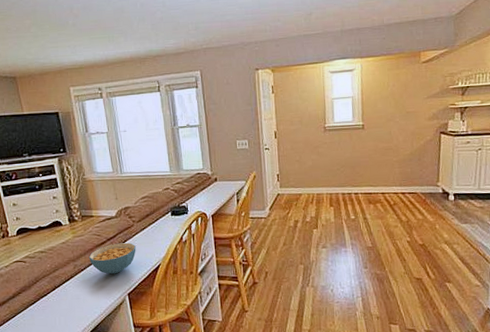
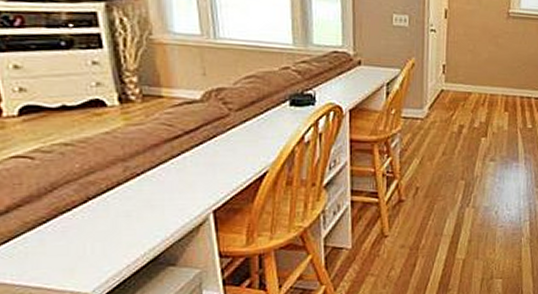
cereal bowl: present [88,242,136,274] -> none [150,139,231,183]

